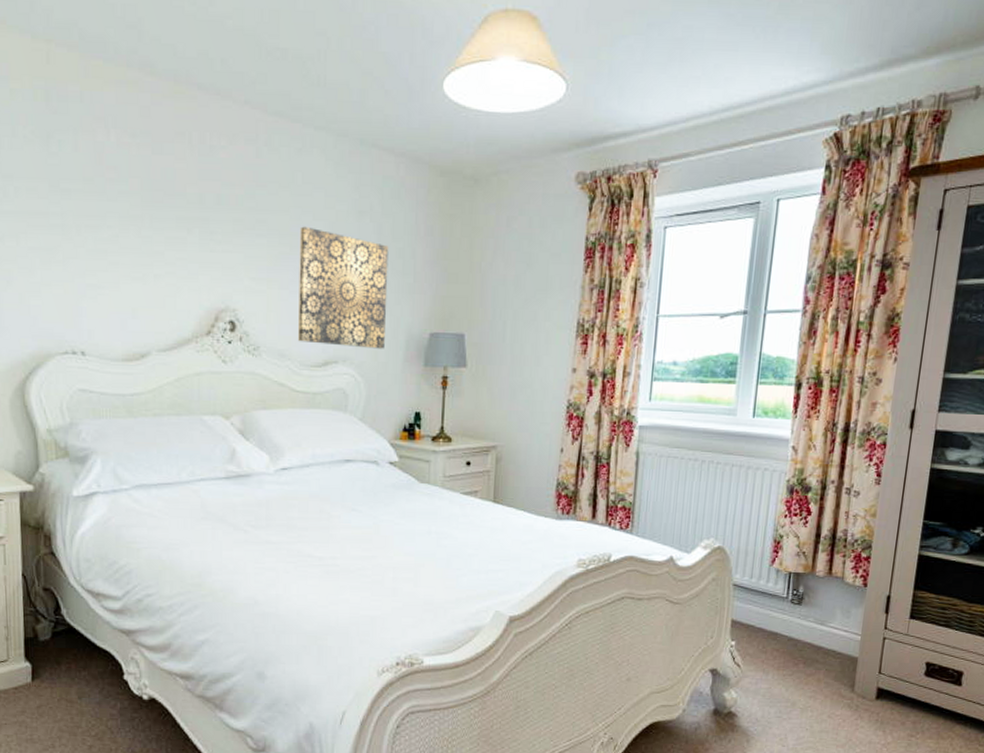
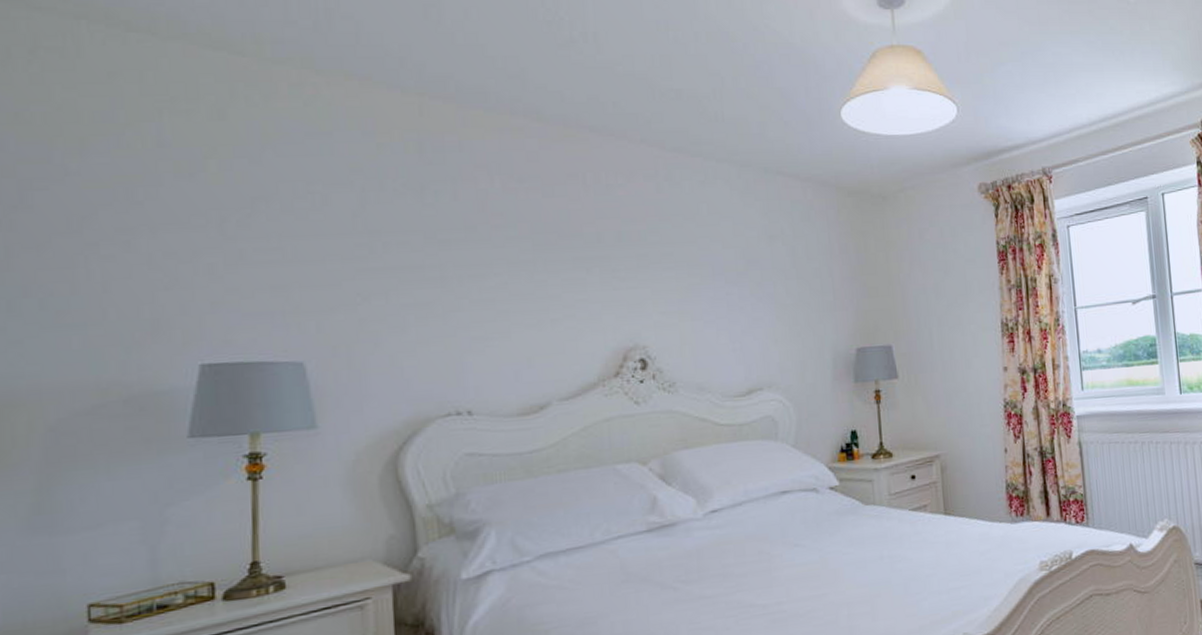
wall art: present [298,226,389,349] -> none [709,255,811,373]

